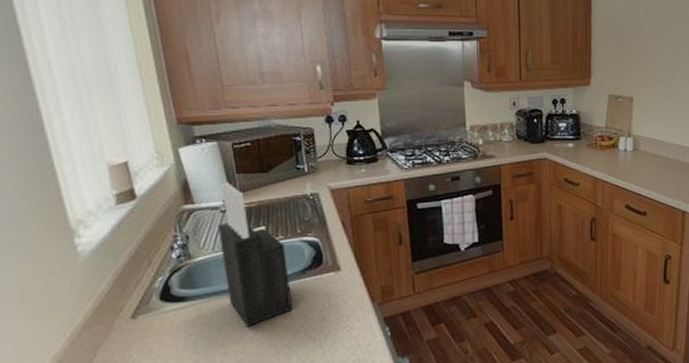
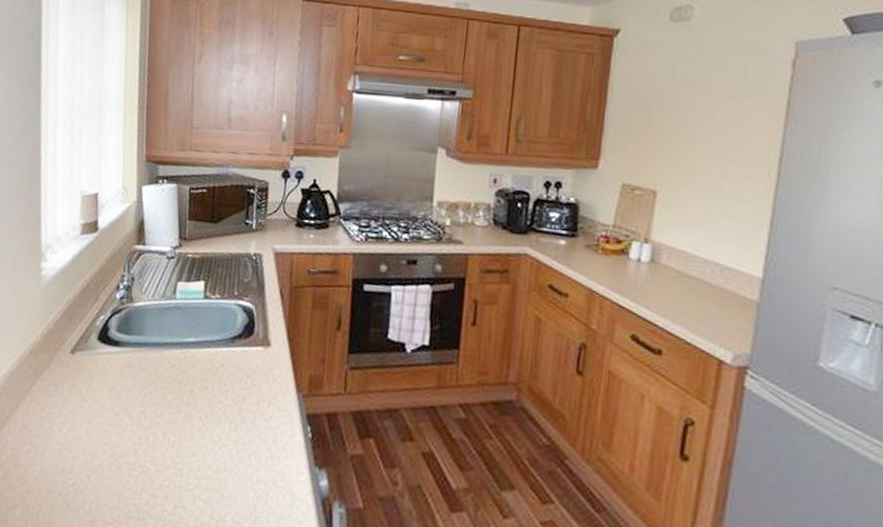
knife block: present [217,182,293,327] -> none [157,227,220,389]

